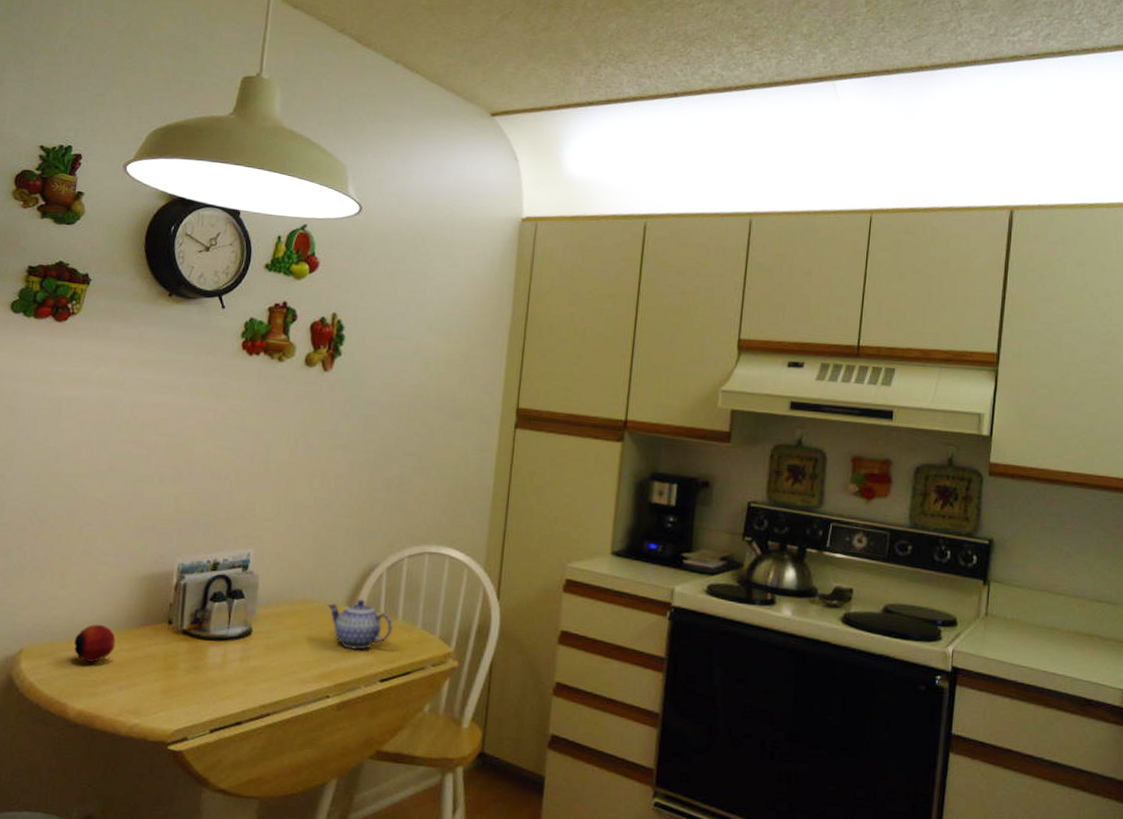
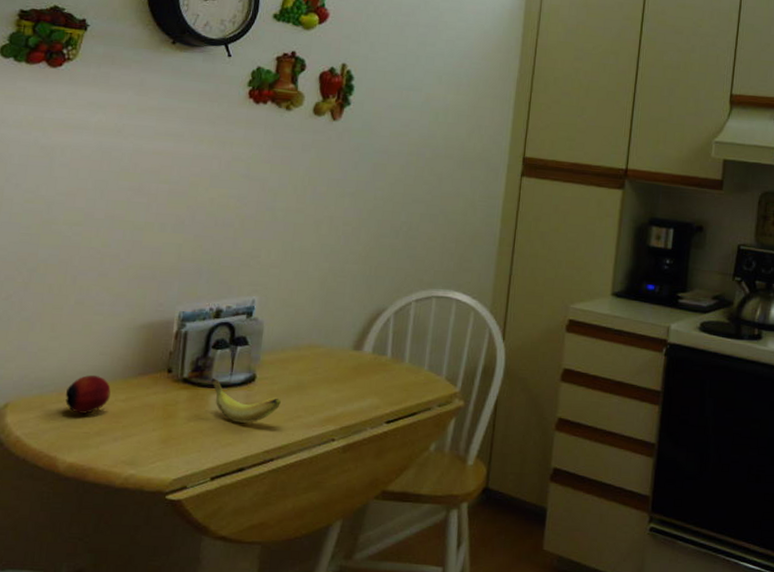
banana: none [209,631,276,677] -> present [210,378,281,423]
teapot: present [327,599,393,650] -> none [334,343,400,393]

